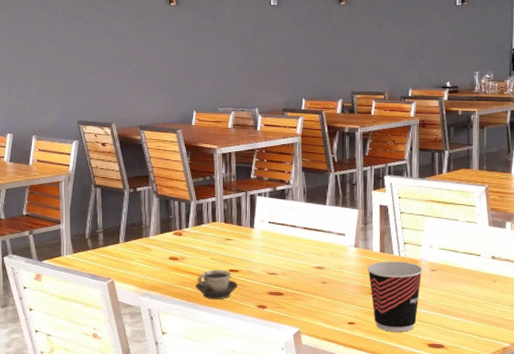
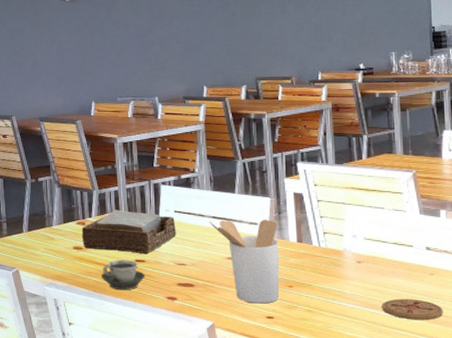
napkin holder: none [178,220,269,263] -> present [81,210,176,253]
utensil holder: none [300,230,364,310] -> present [209,219,280,304]
cup: present [367,261,423,332] -> none [284,252,347,328]
coaster: none [450,303,502,323] -> present [382,298,443,321]

